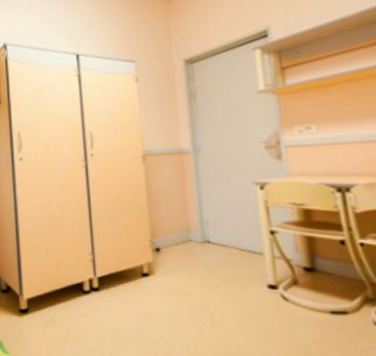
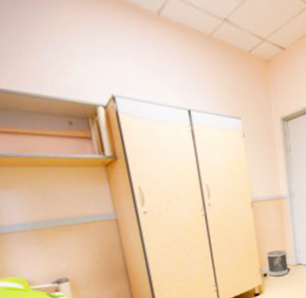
wastebasket: none [160,218,192,255] -> present [266,249,289,277]

